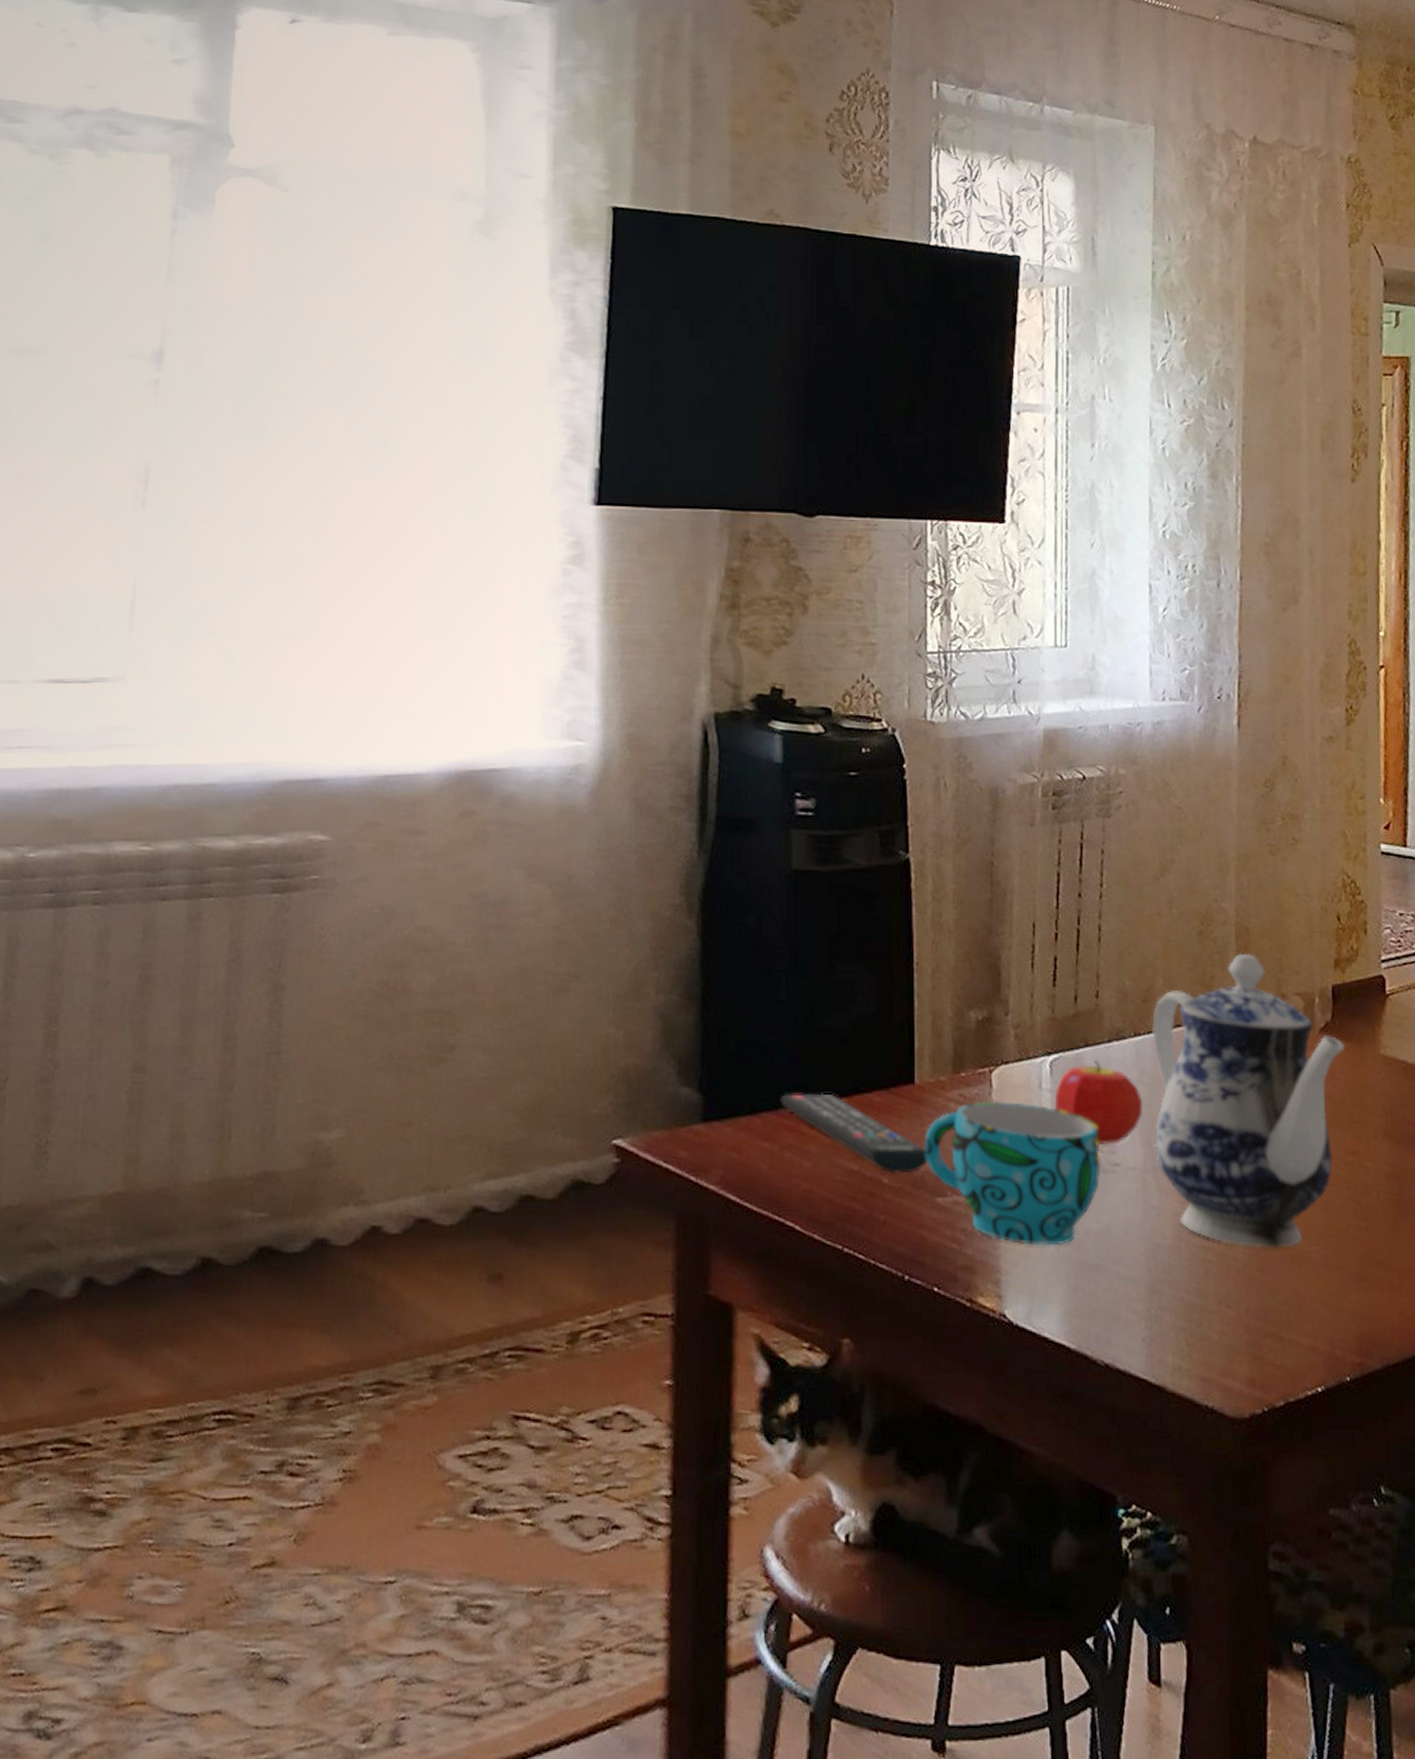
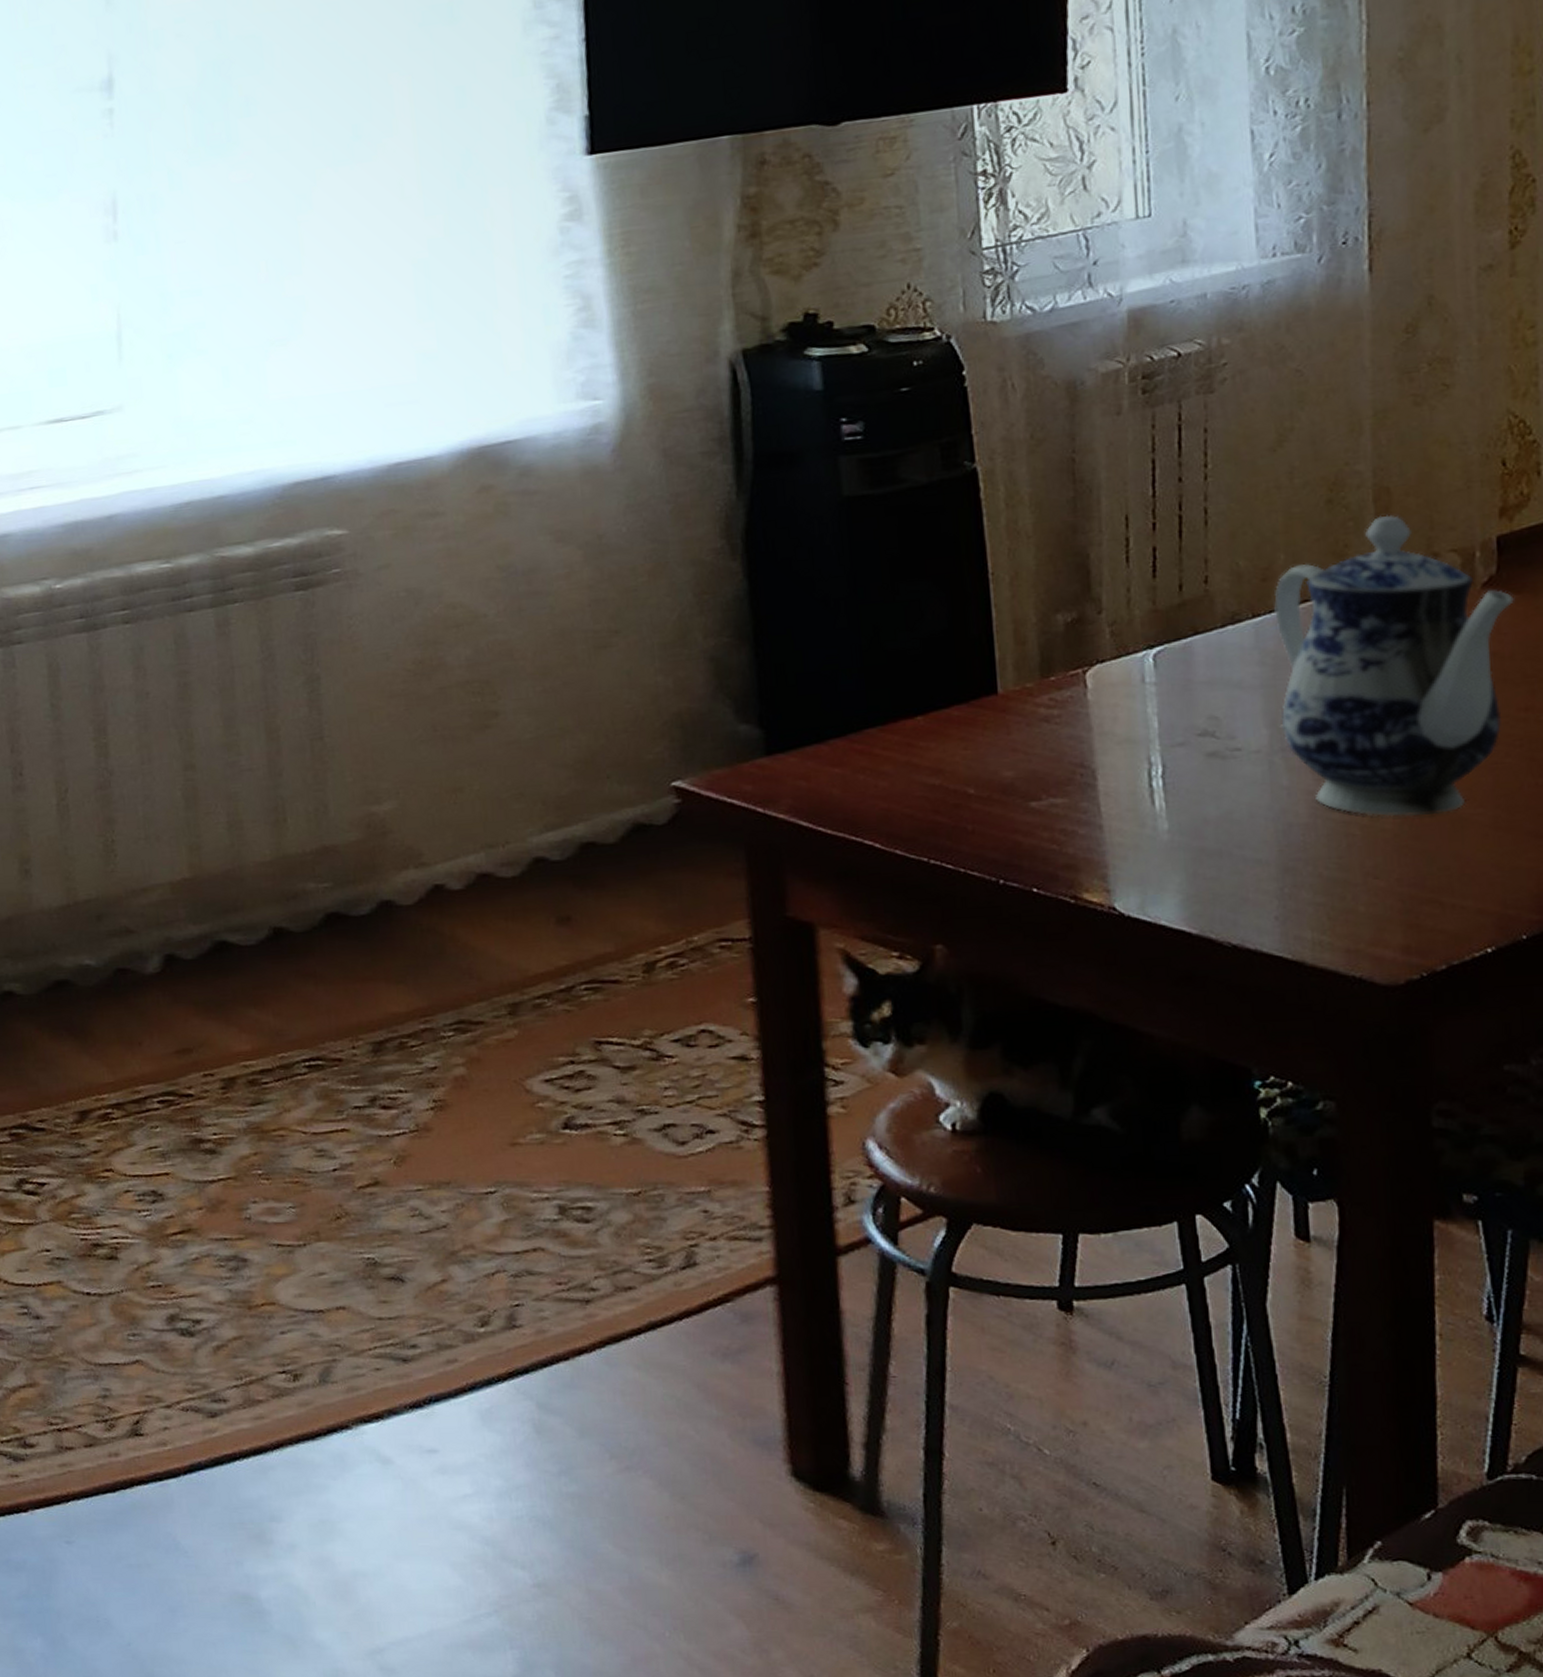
remote control: present [780,1093,928,1174] -> none [848,714,1018,784]
cup: present [923,1101,1101,1246] -> none [1011,699,1219,839]
fruit: present [1055,1060,1142,1145] -> none [1161,647,1266,731]

